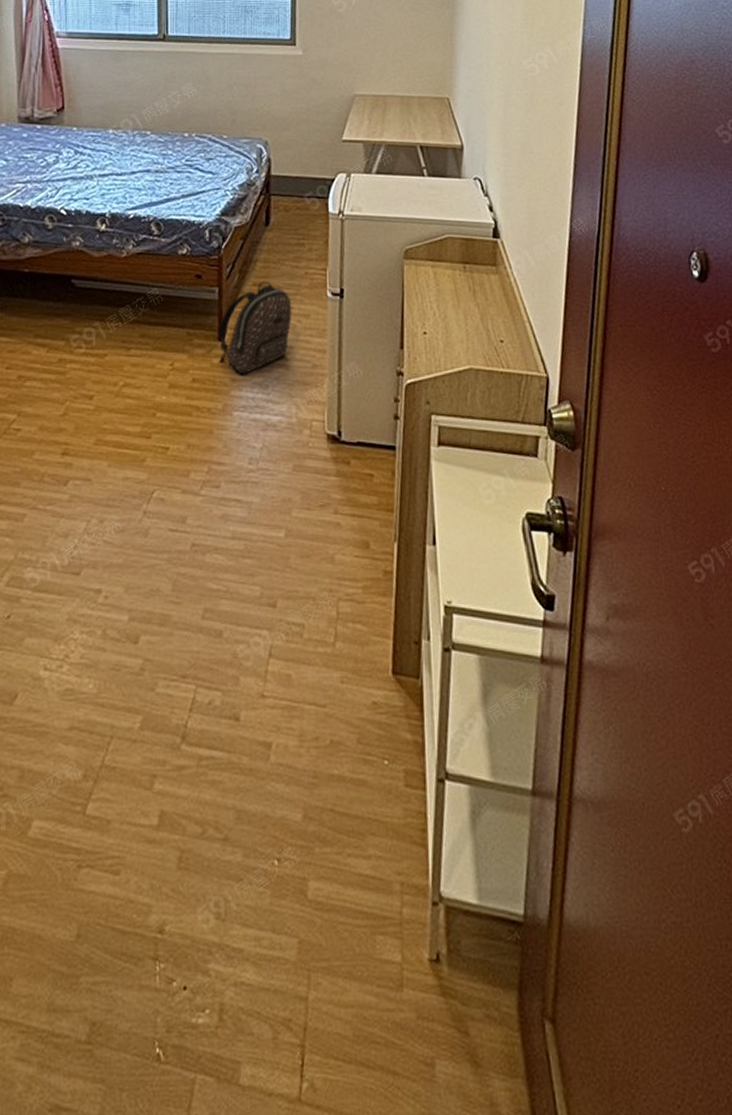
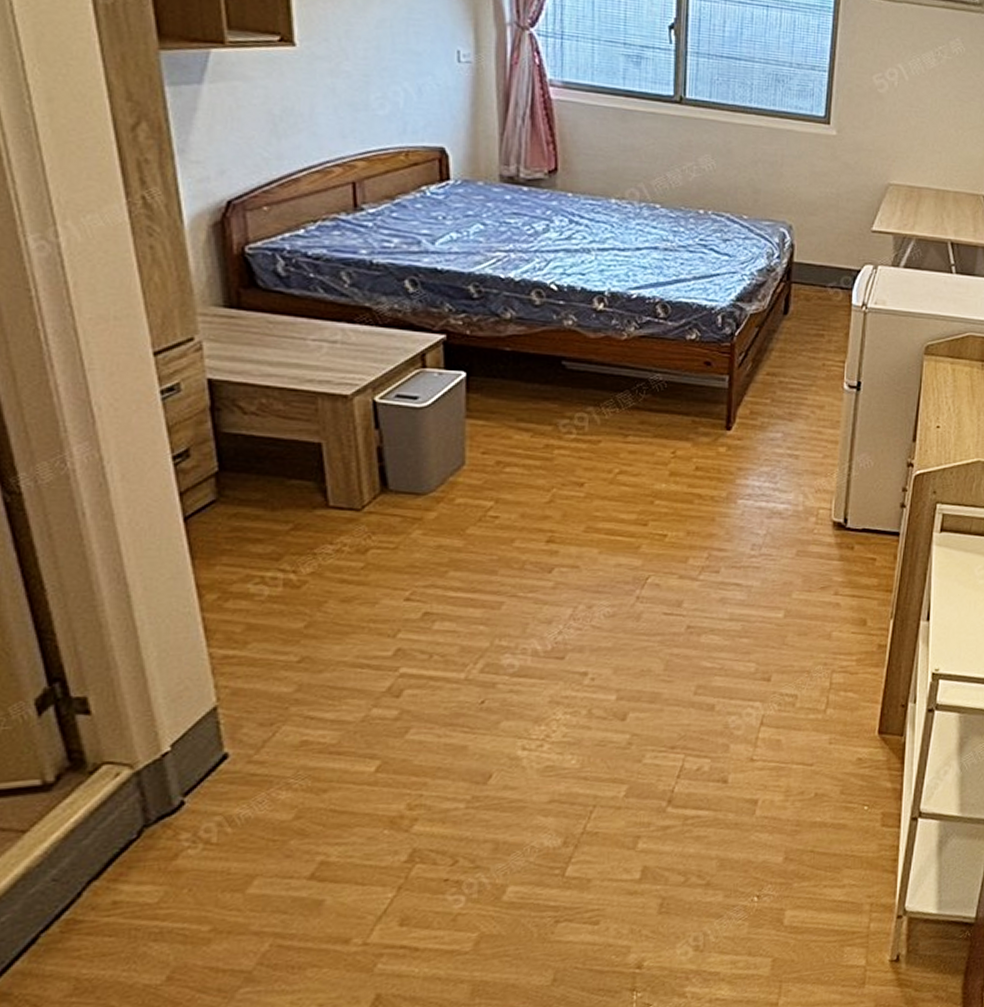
backpack: present [219,282,292,375] -> none [726,371,806,464]

